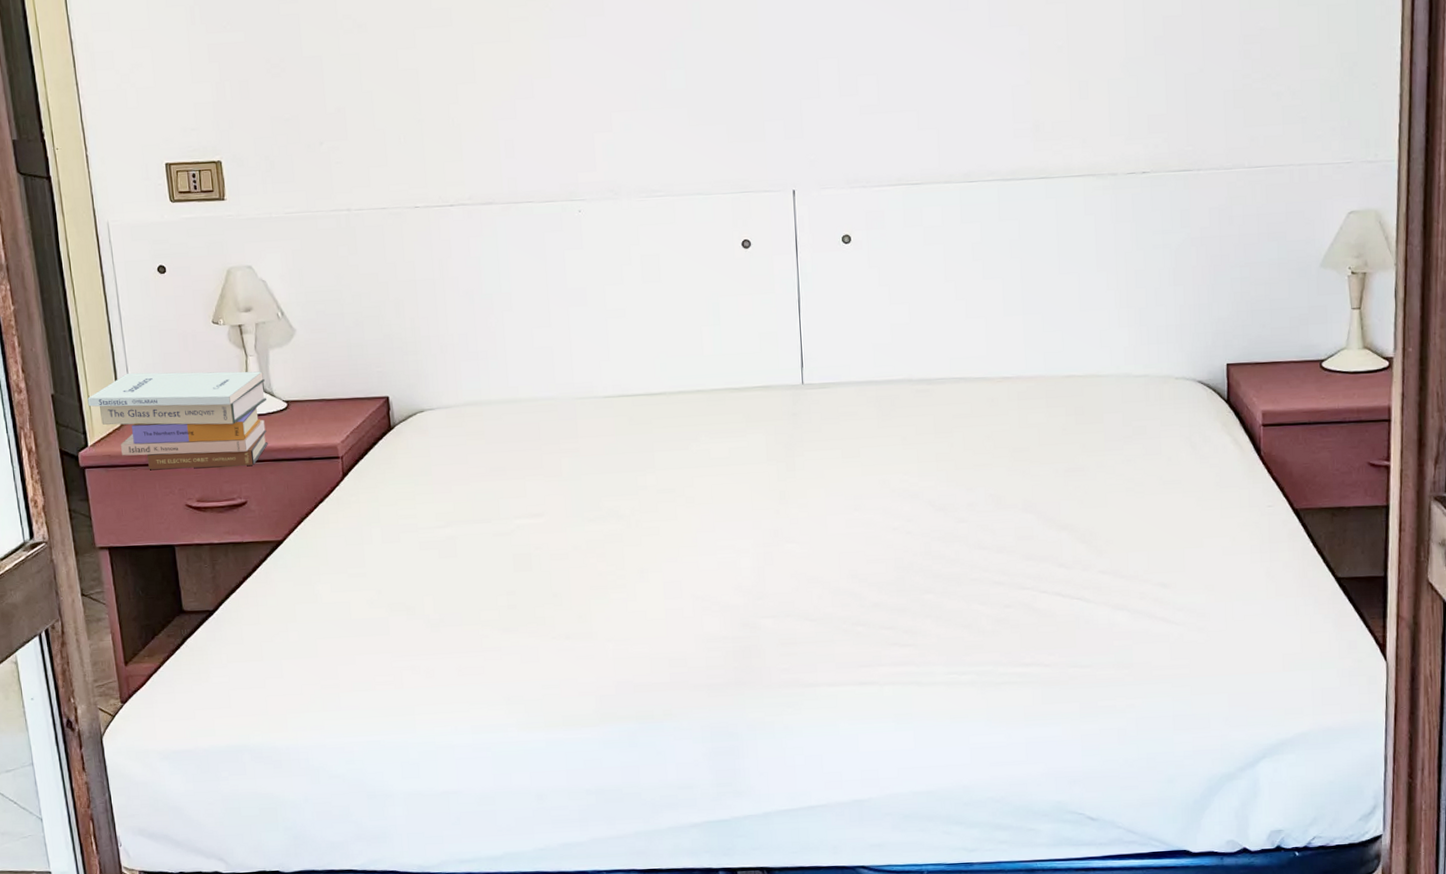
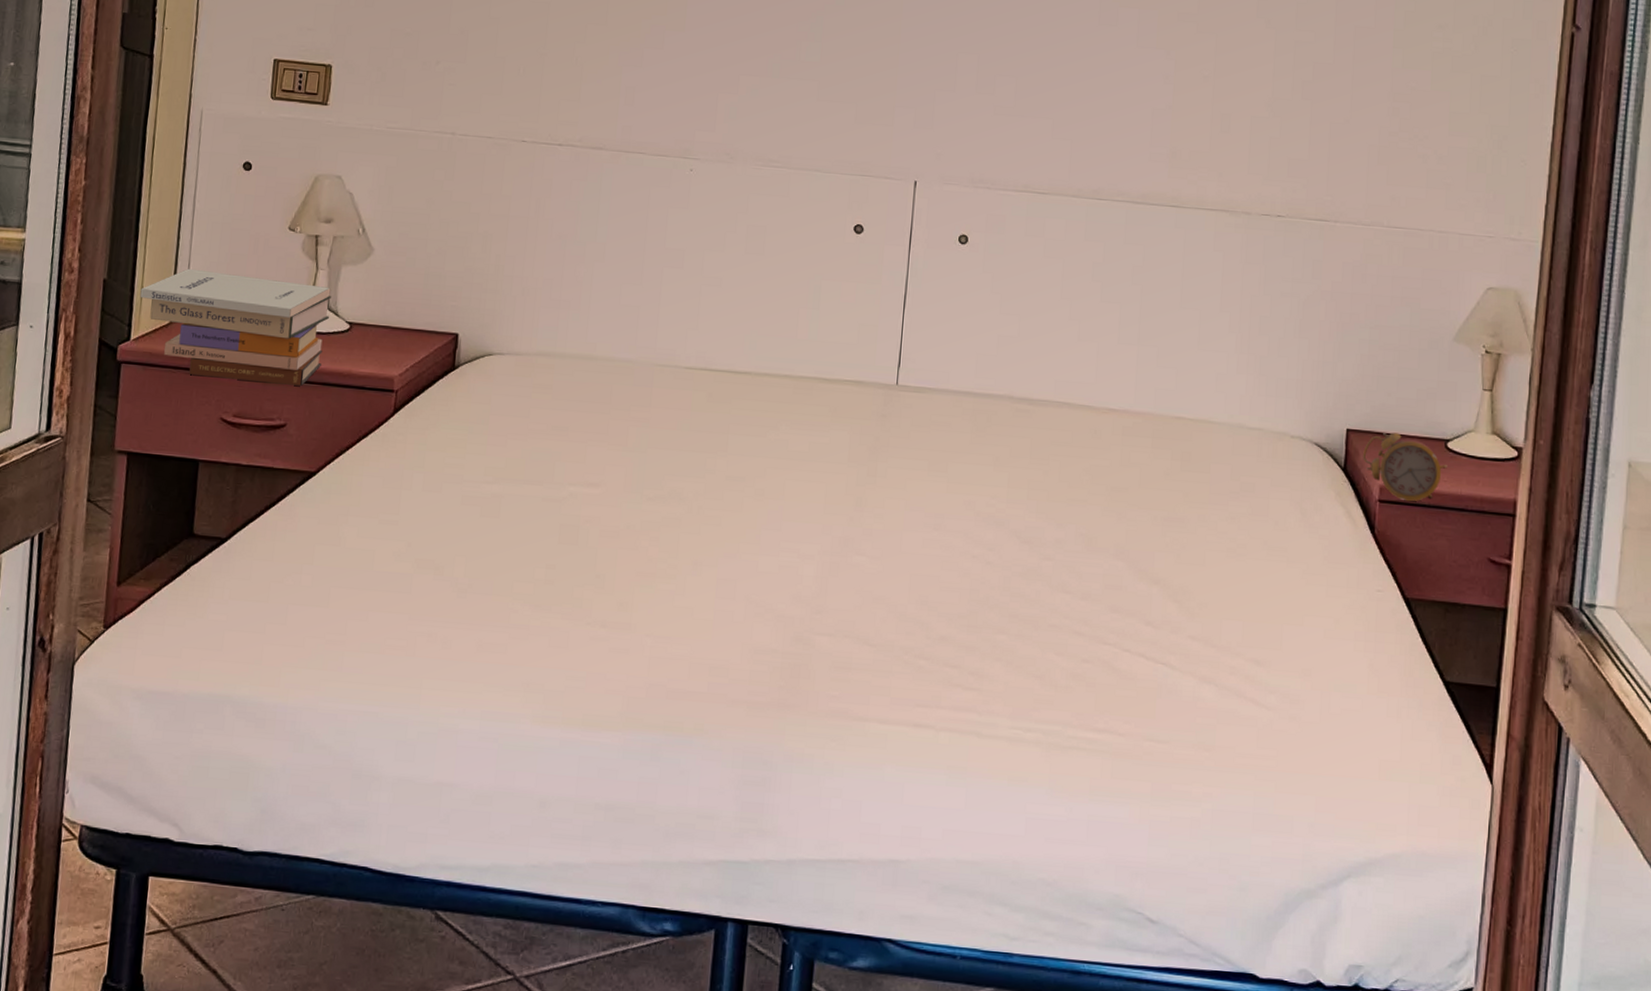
alarm clock: none [1244,360,1324,422] -> present [1363,432,1447,502]

